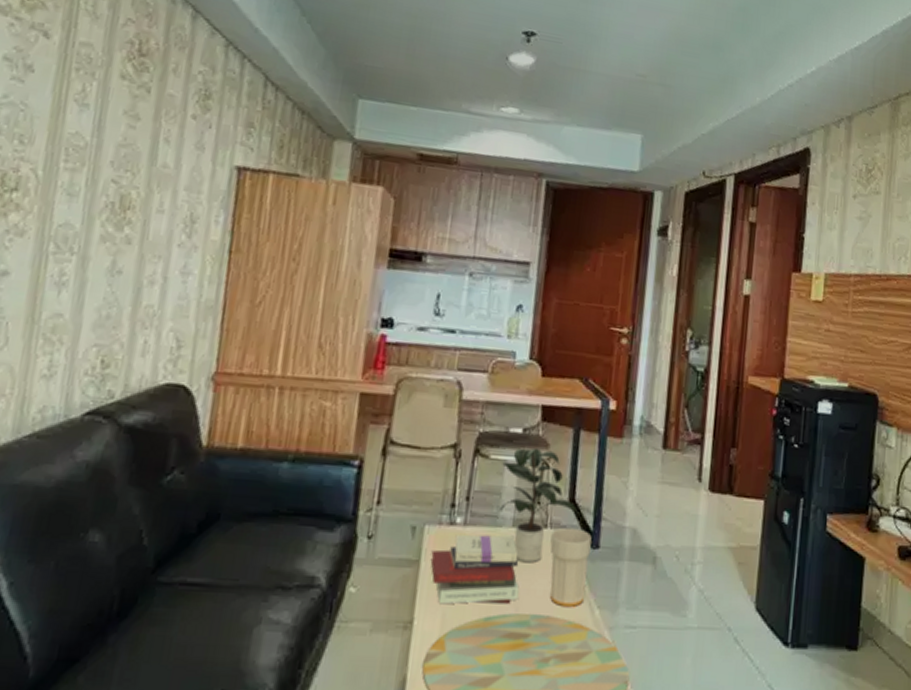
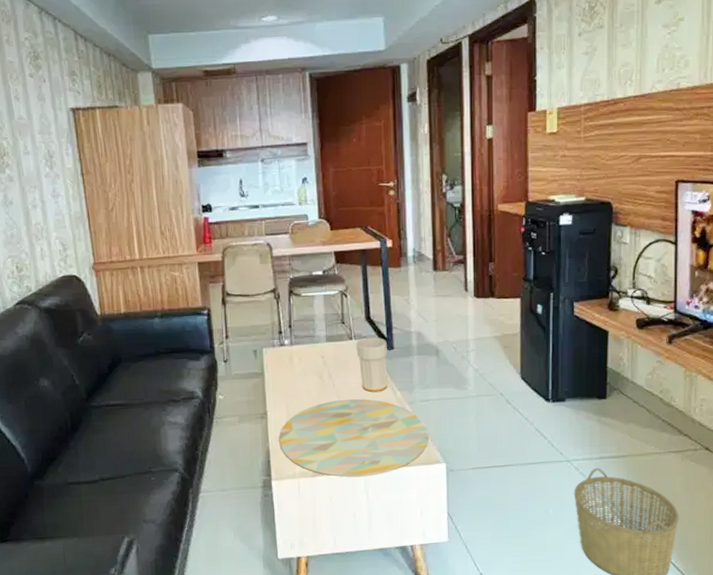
books: present [430,534,520,605] -> none [271,348,339,400]
potted plant: present [500,448,576,563] -> none [311,284,372,366]

